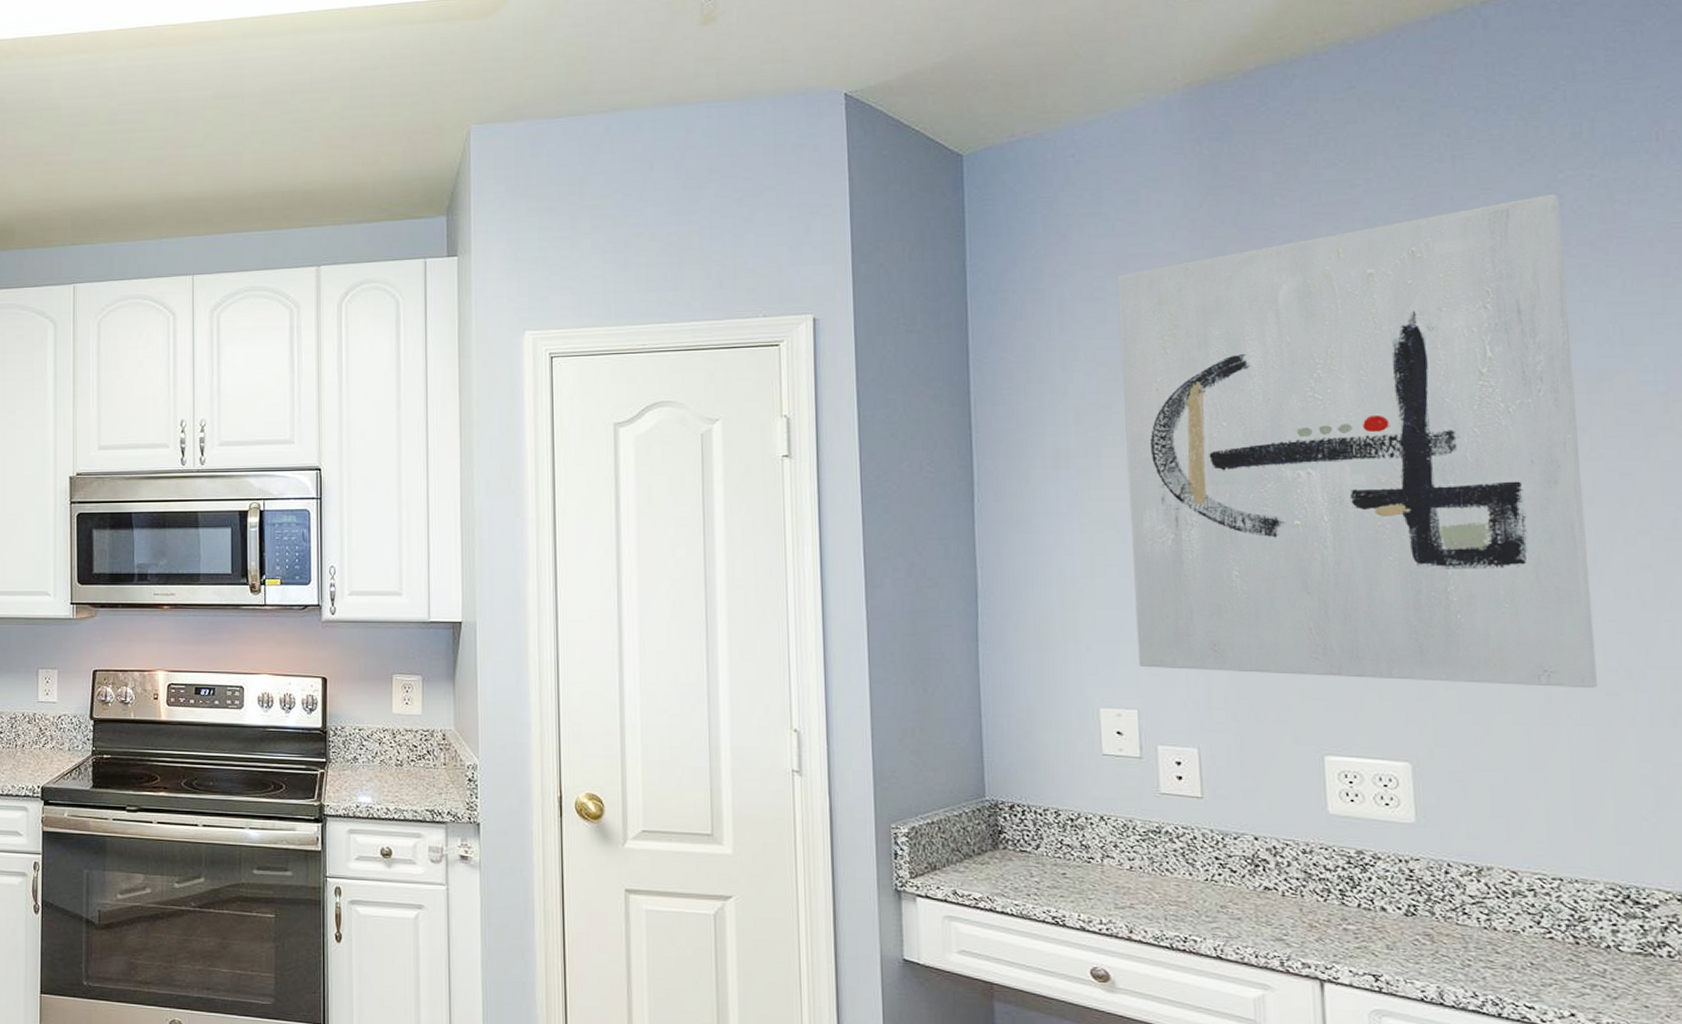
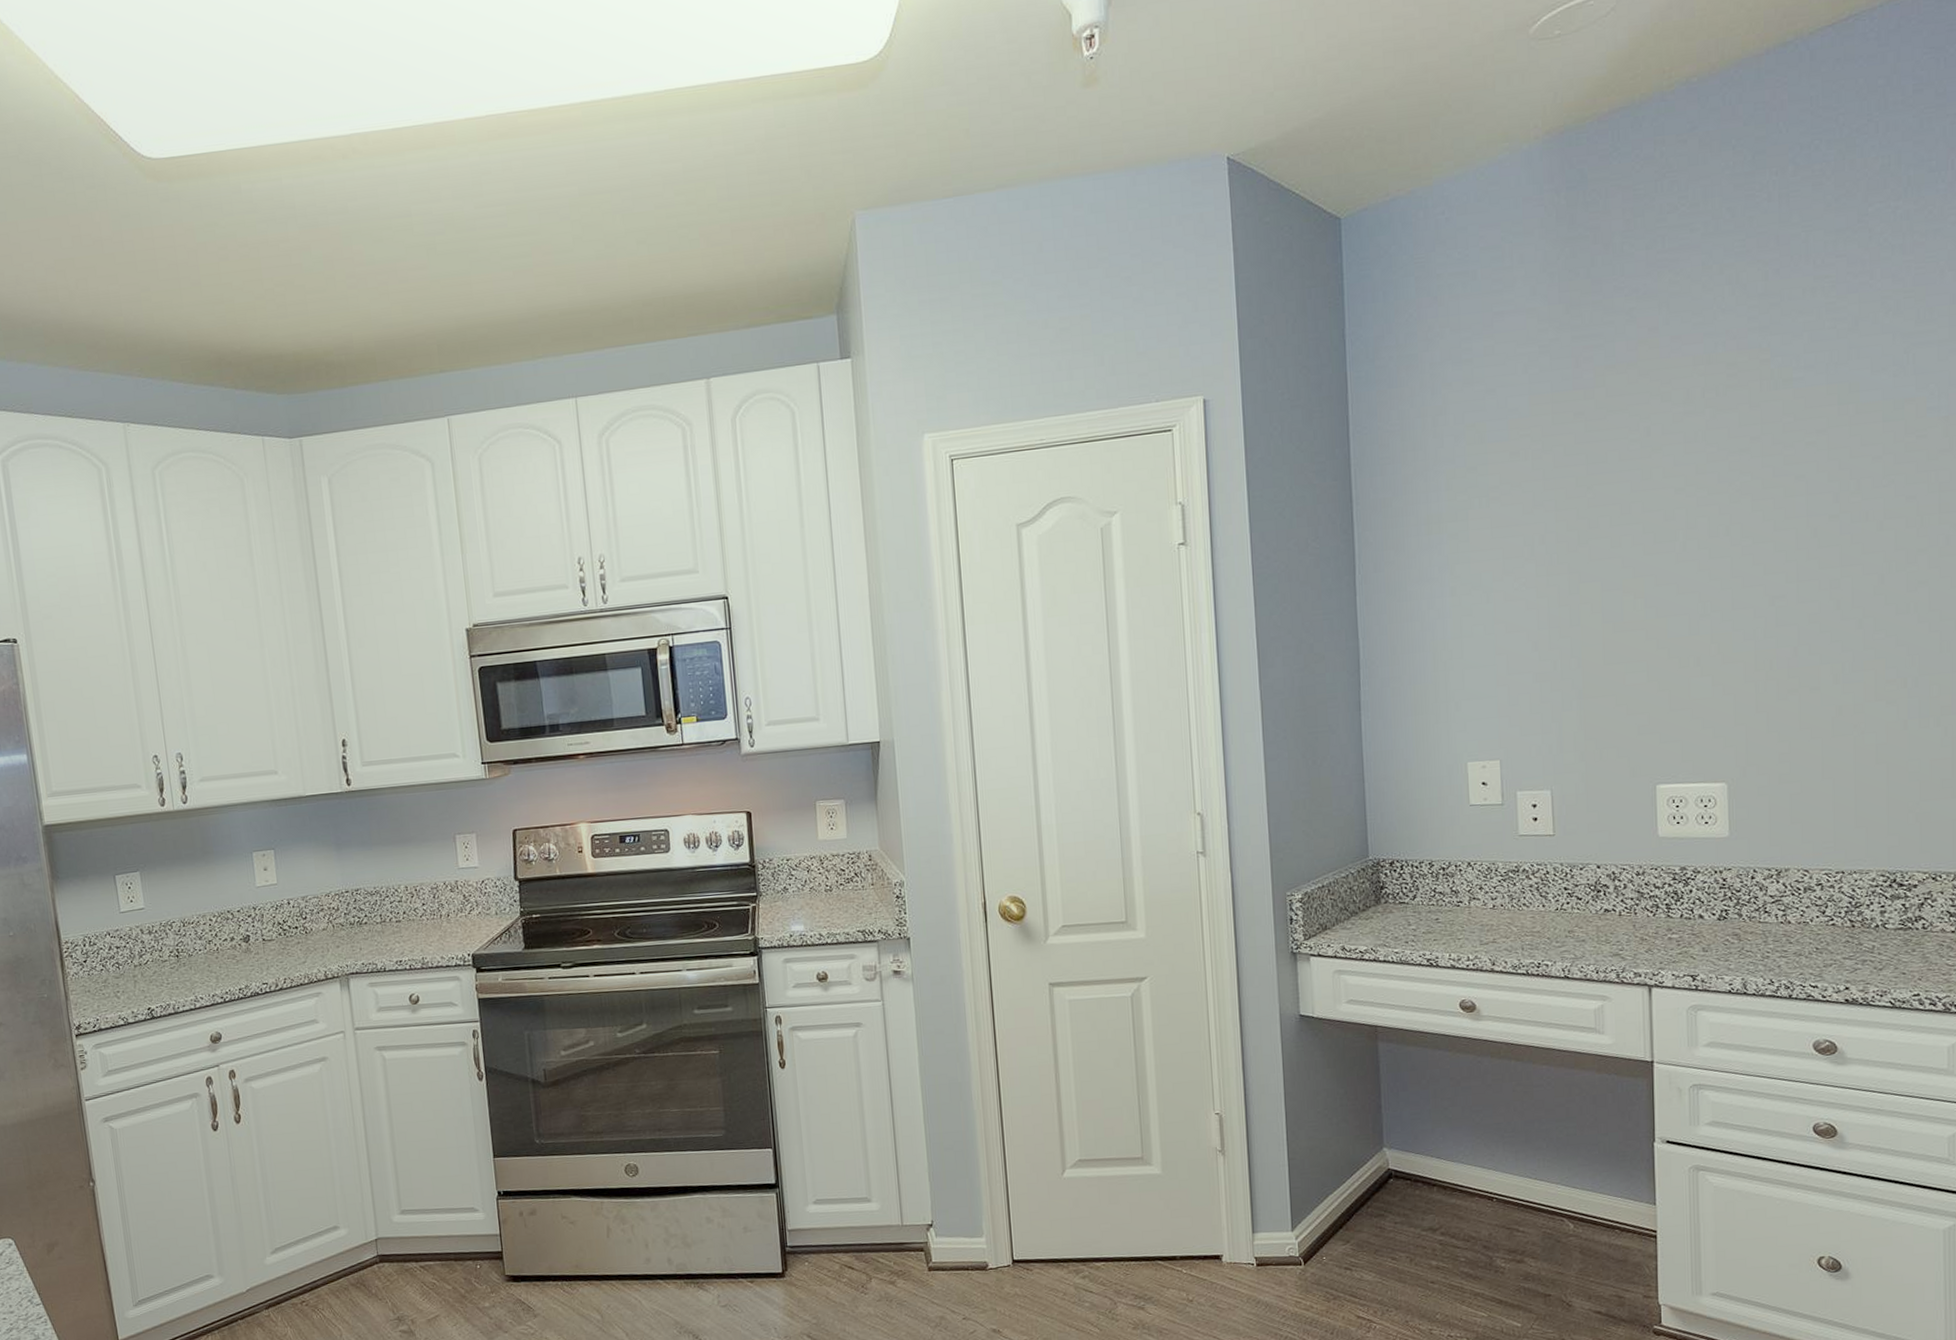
wall art: present [1117,194,1597,689] -> none [1483,228,1879,720]

